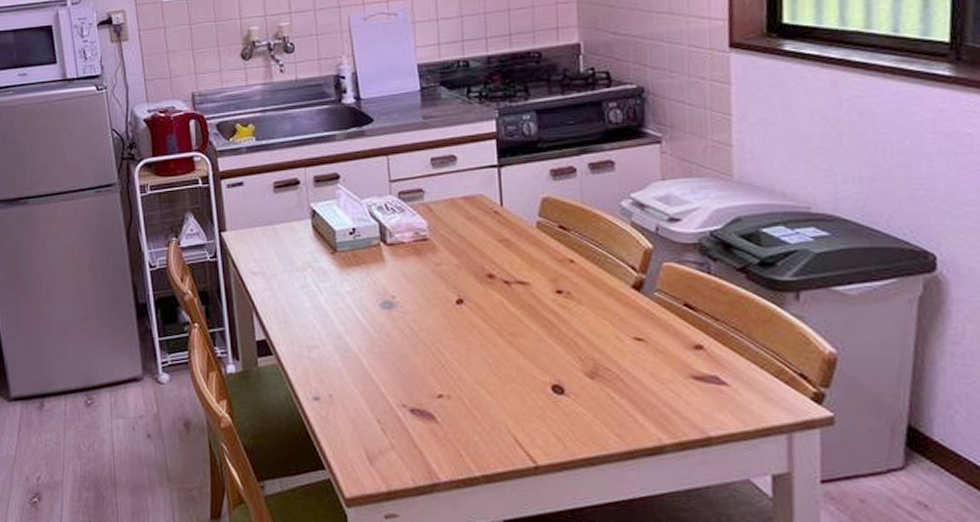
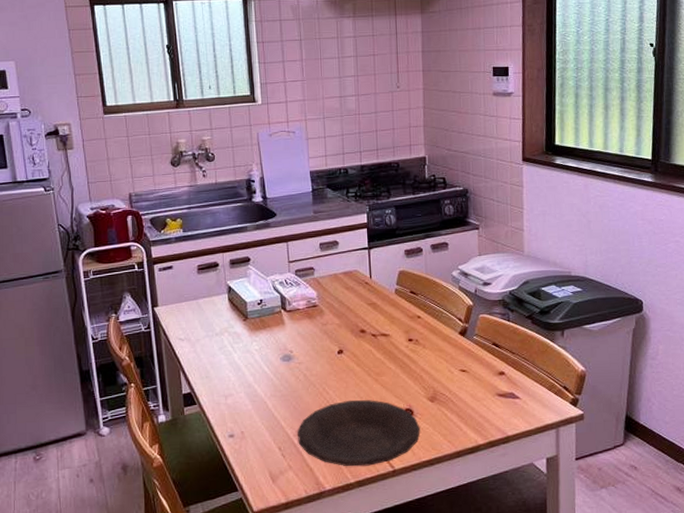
plate: none [402,366,575,457] -> present [298,399,420,467]

